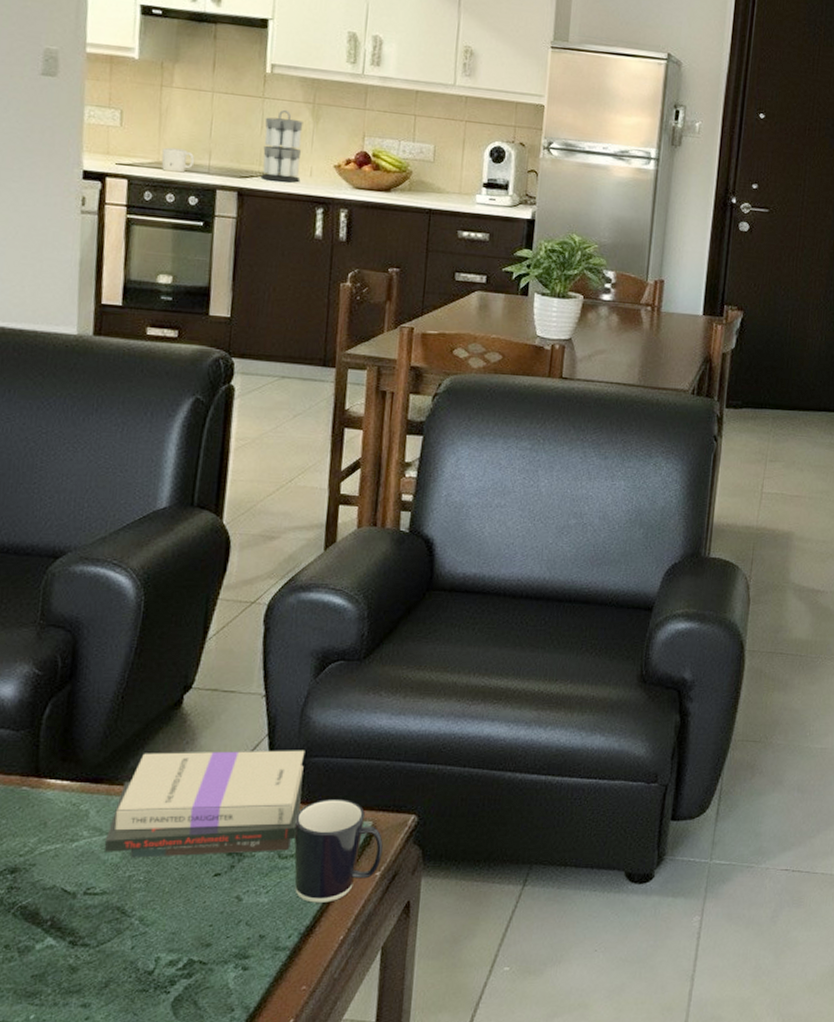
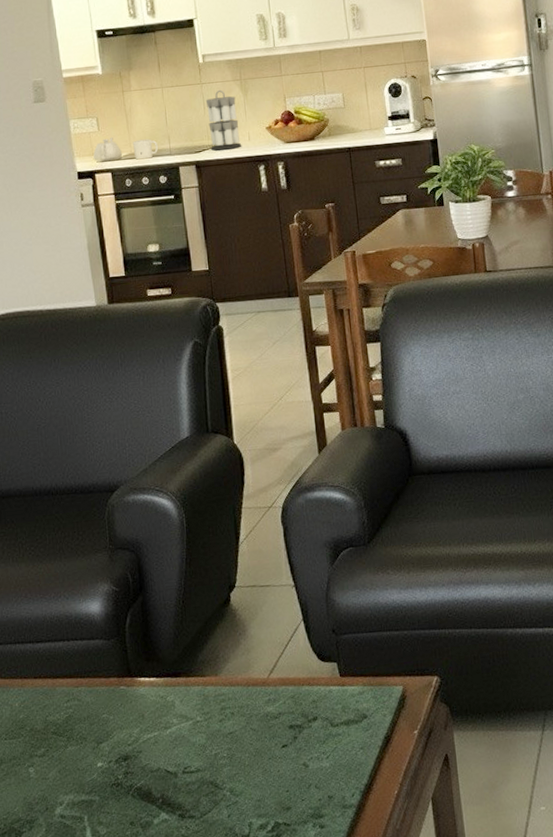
books: present [104,750,305,858] -> none [191,629,343,738]
teapot: none [108,137,147,167] -> present [93,137,123,163]
mug: present [294,798,383,903] -> none [338,668,416,764]

